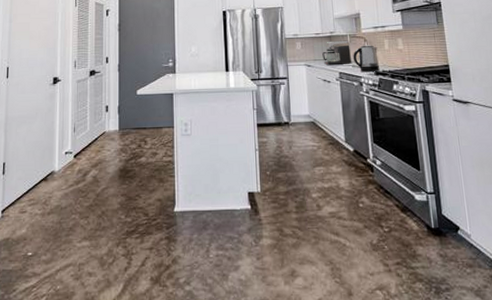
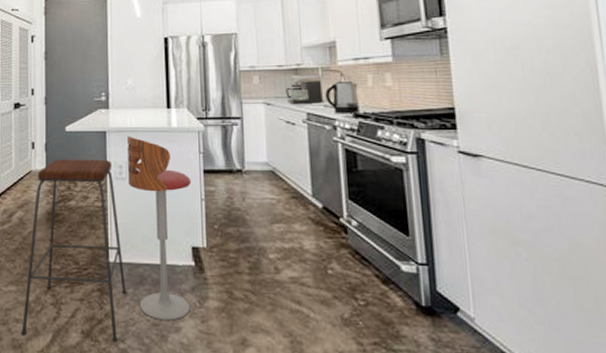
bar stool: none [94,118,192,288] -> present [21,159,127,342]
bar stool: none [192,96,248,261] -> present [127,135,192,321]

